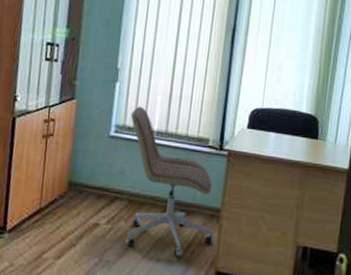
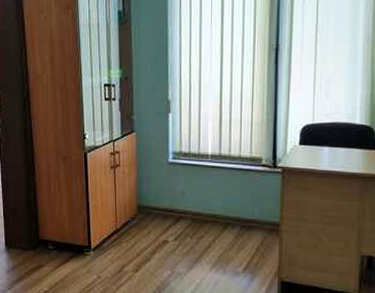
office chair: present [125,106,214,257] -> none [185,133,275,269]

